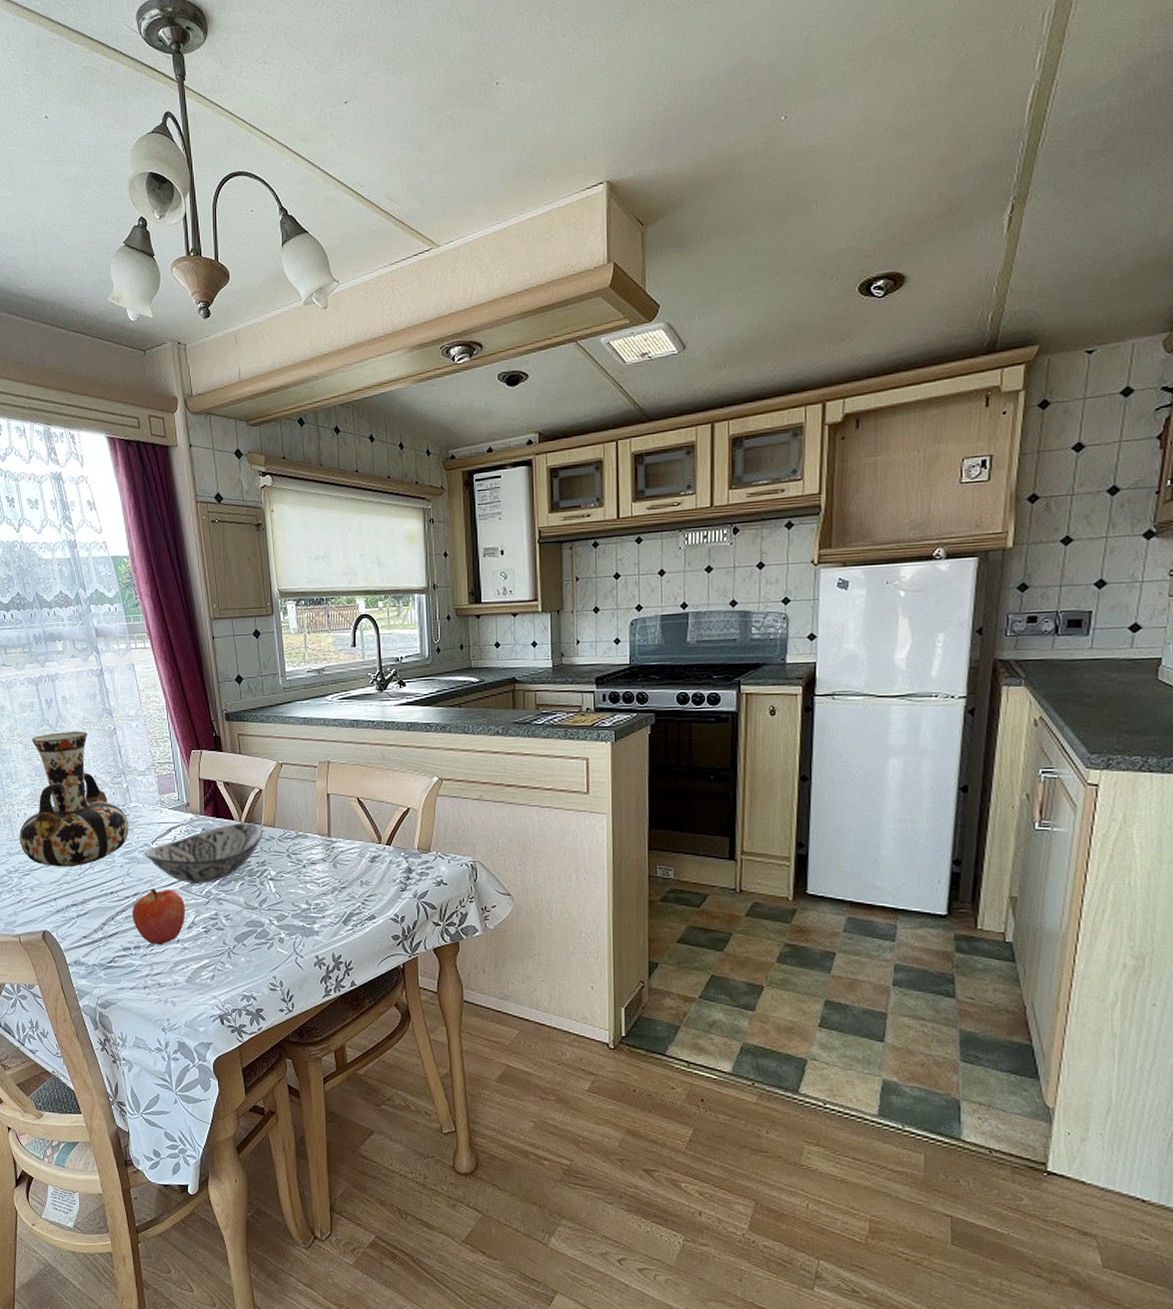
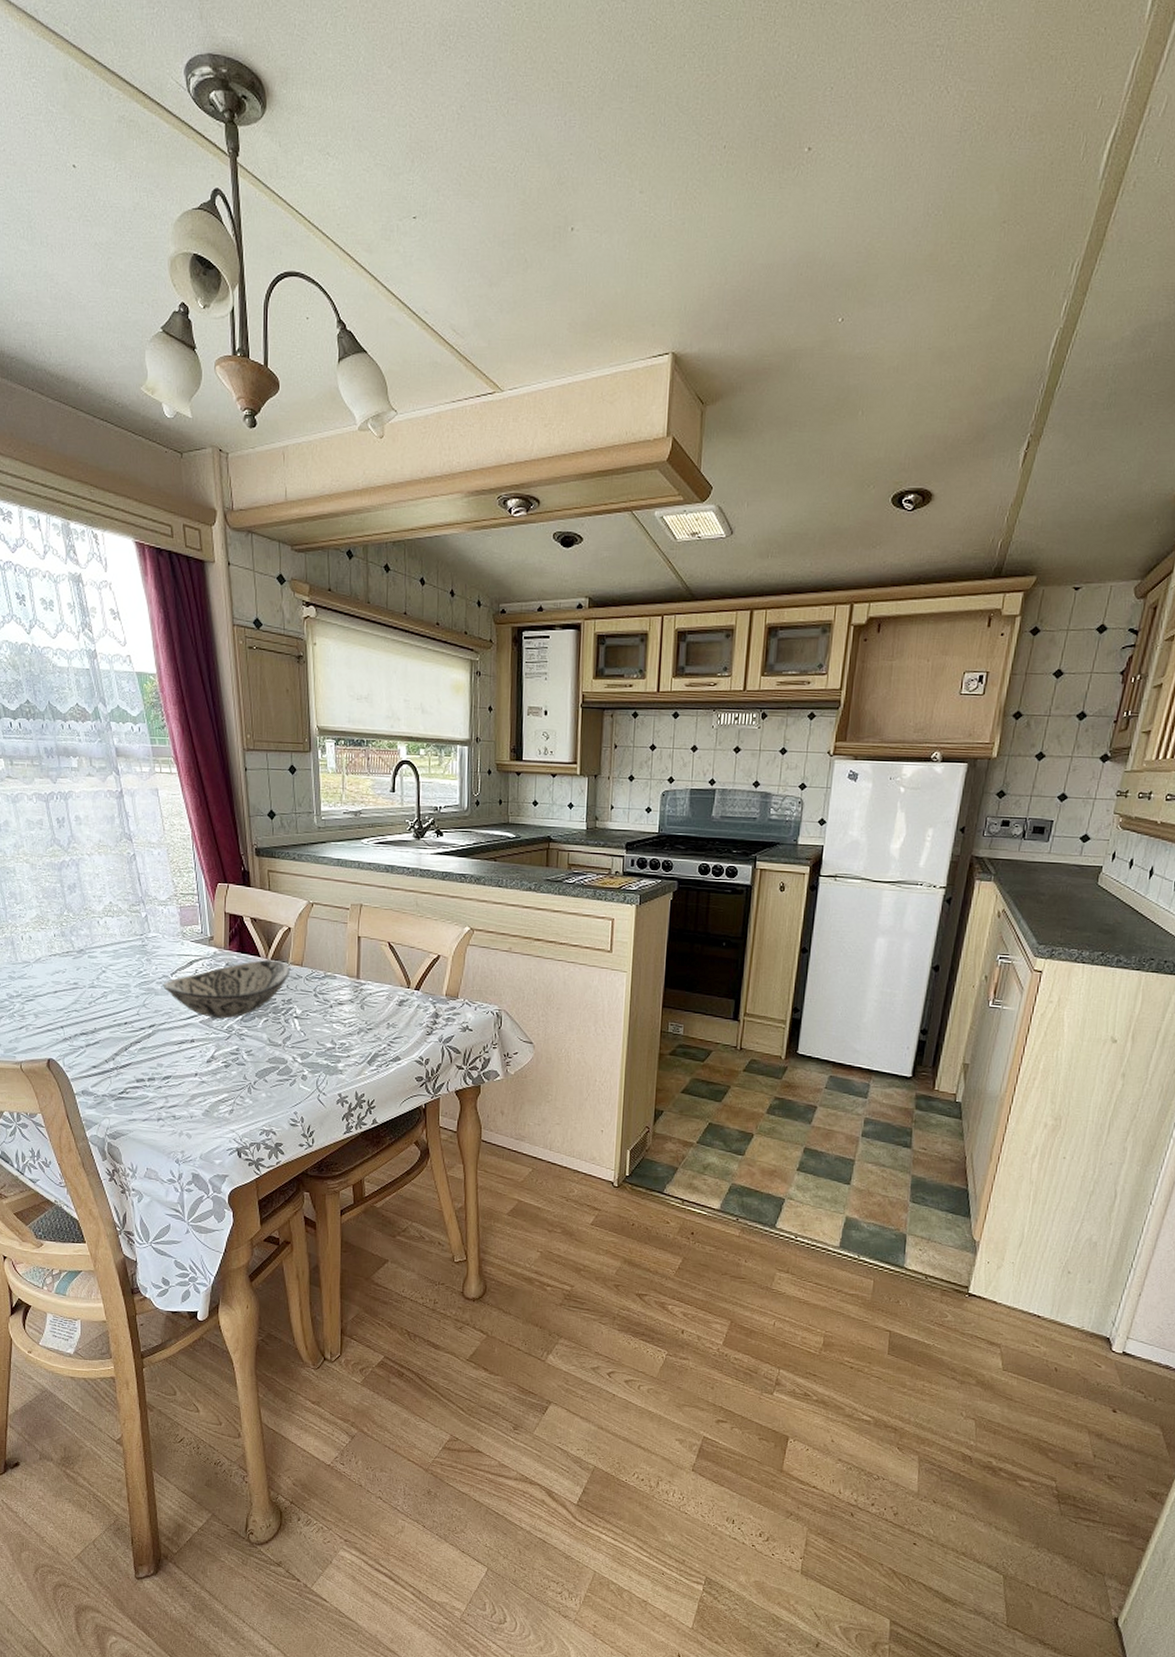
vase: present [19,731,129,867] -> none [23,853,147,995]
apple: present [132,888,185,946] -> none [147,1021,205,1078]

